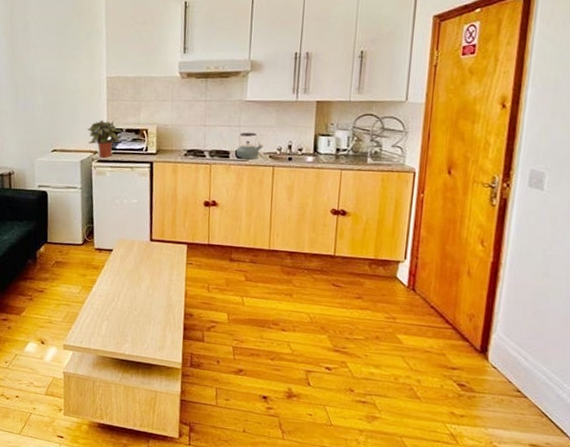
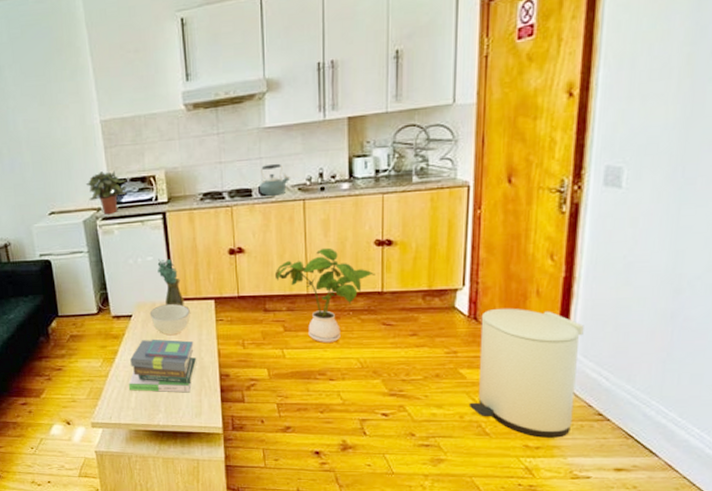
books: none [101,273,166,327] -> present [128,339,197,393]
bowl: none [128,243,164,273] -> present [149,304,190,336]
vase: none [140,202,160,247] -> present [157,258,184,307]
house plant: none [242,210,330,296] -> present [274,247,375,343]
pedal bin: none [403,282,508,409] -> present [468,308,584,438]

